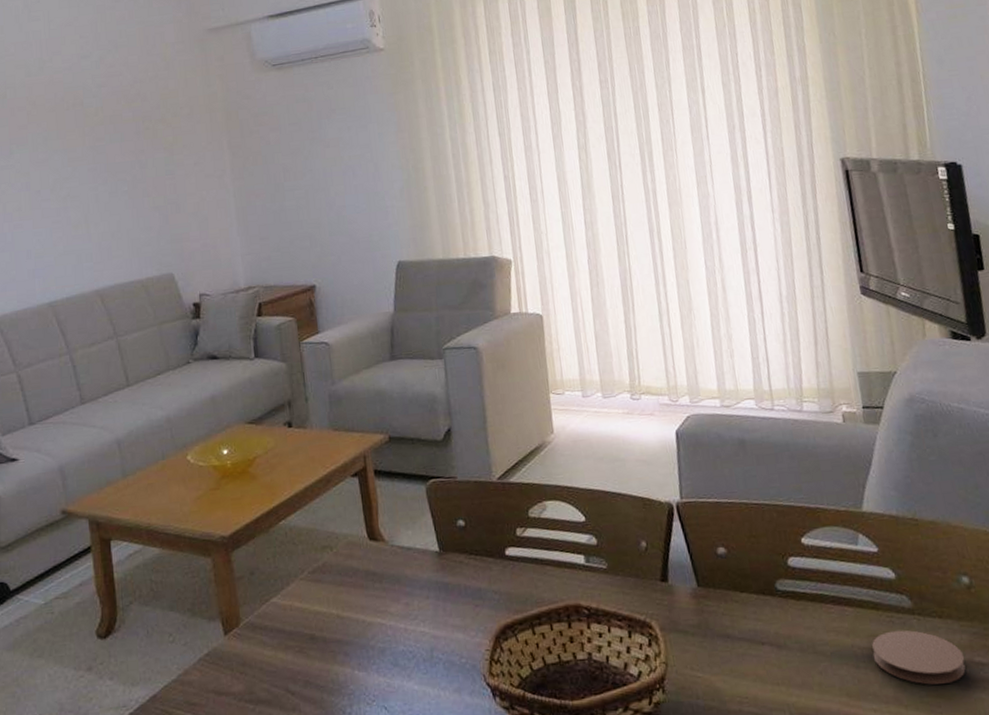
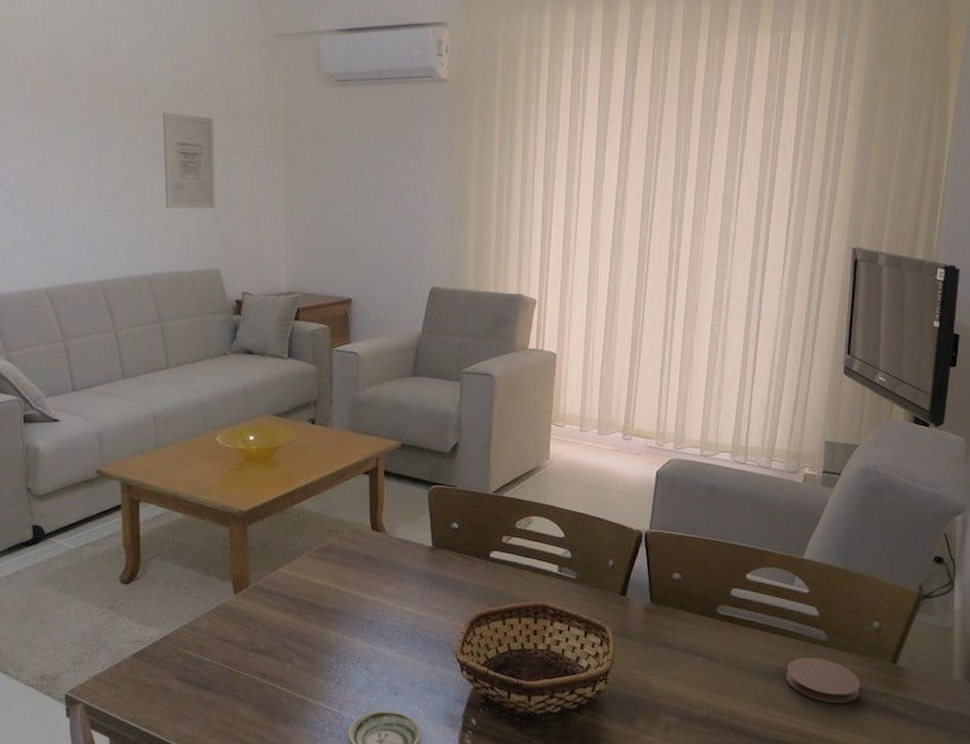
wall art: none [100,120,163,218] -> present [162,112,216,209]

